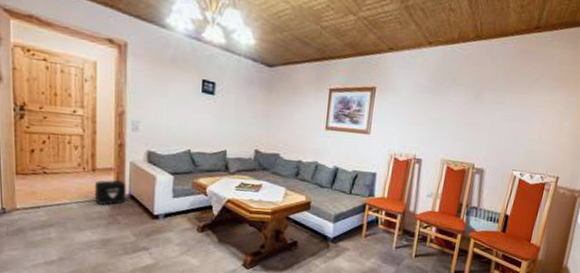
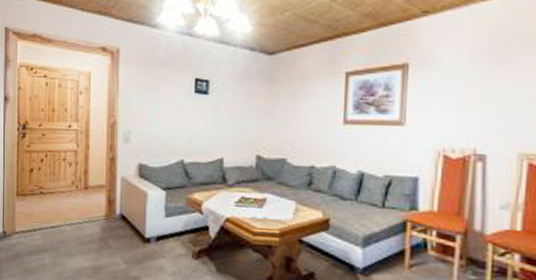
air purifier: present [94,179,126,206] -> none [86,197,118,228]

